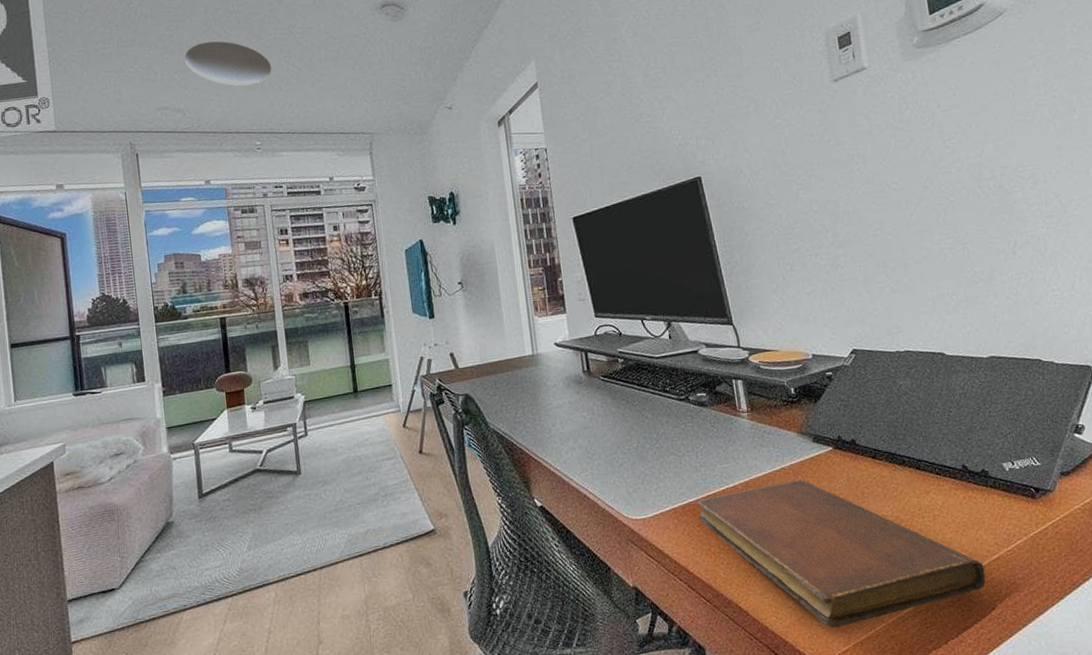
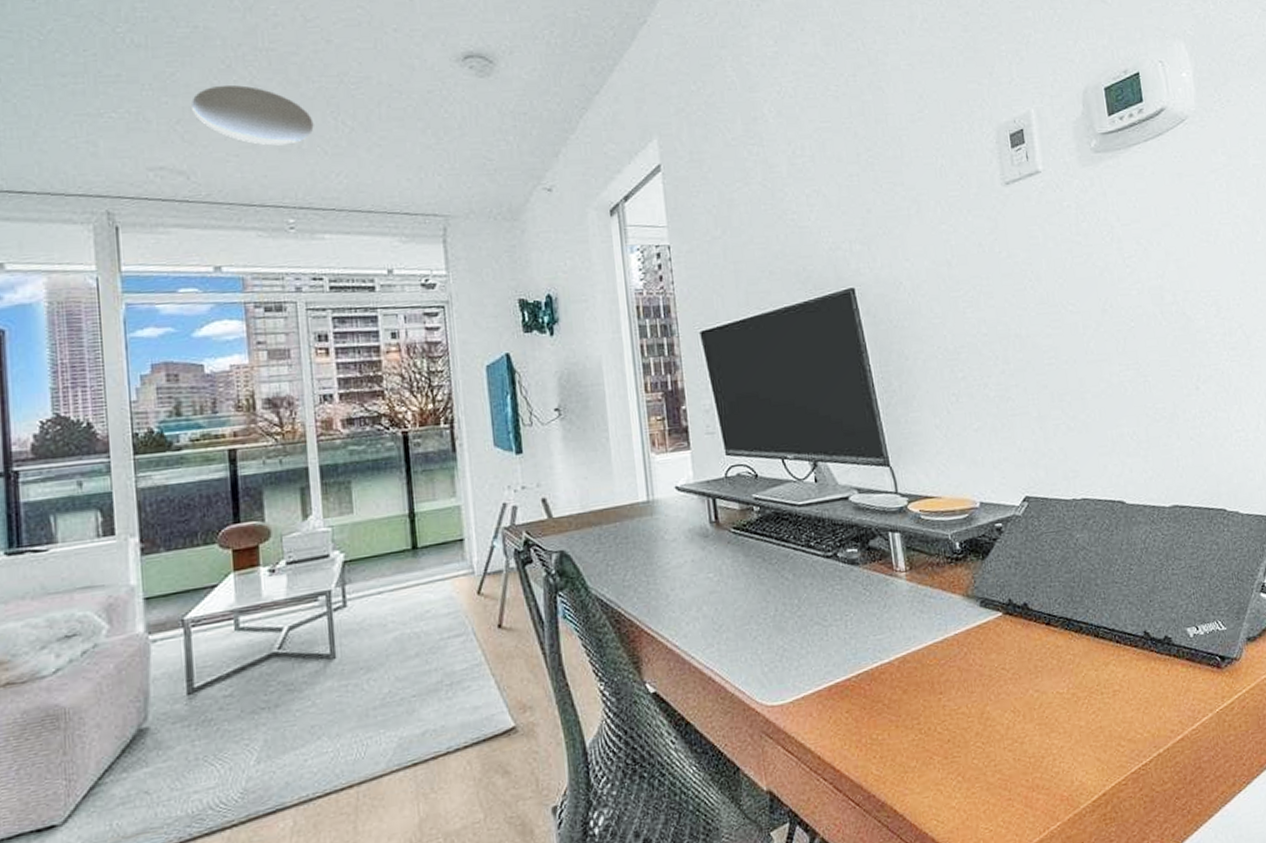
notebook: present [696,480,986,628] -> none [845,653,1170,831]

